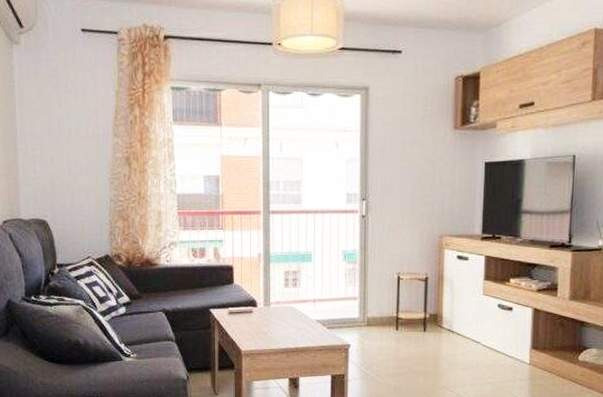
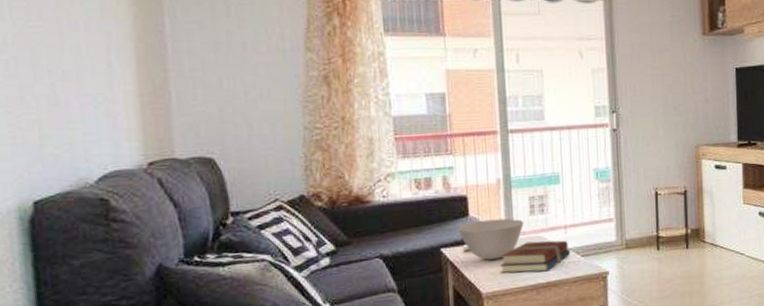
bowl: none [225,288,279,323] -> present [458,218,524,260]
books: none [257,310,318,338] -> present [500,240,571,274]

